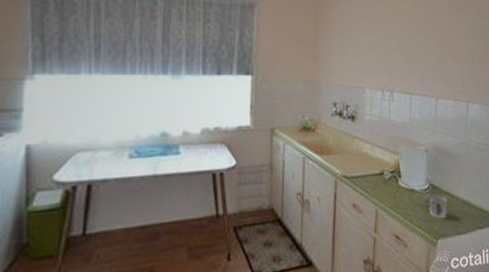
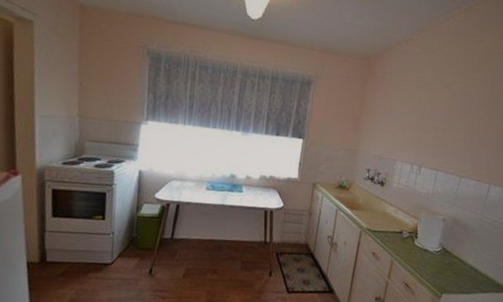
cup: present [424,194,448,220] -> none [435,256,457,279]

